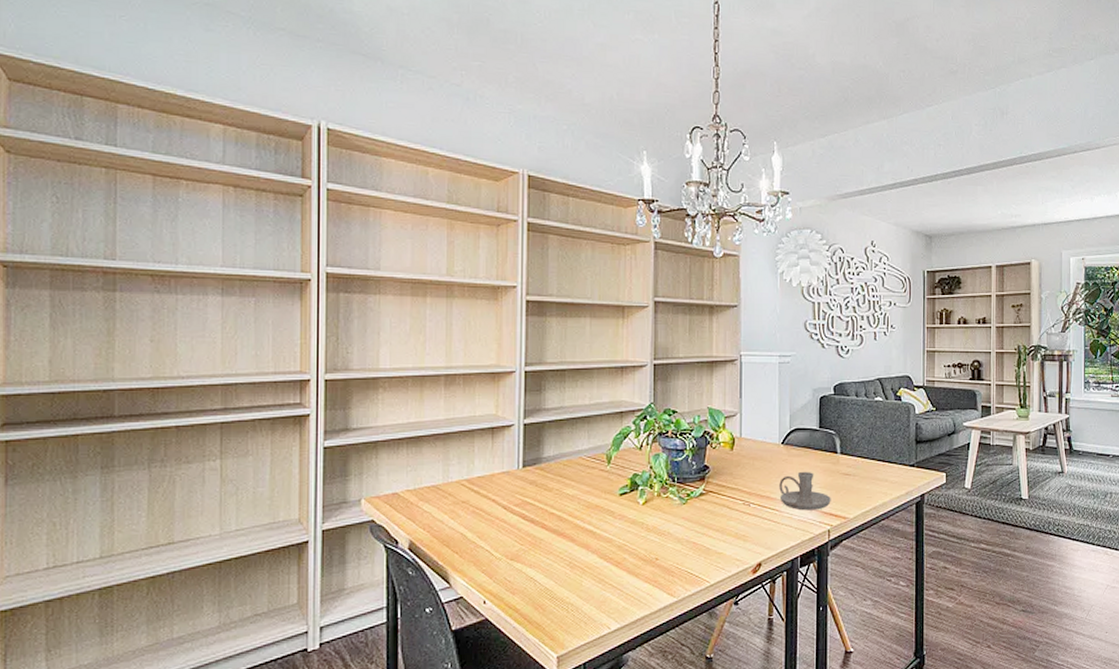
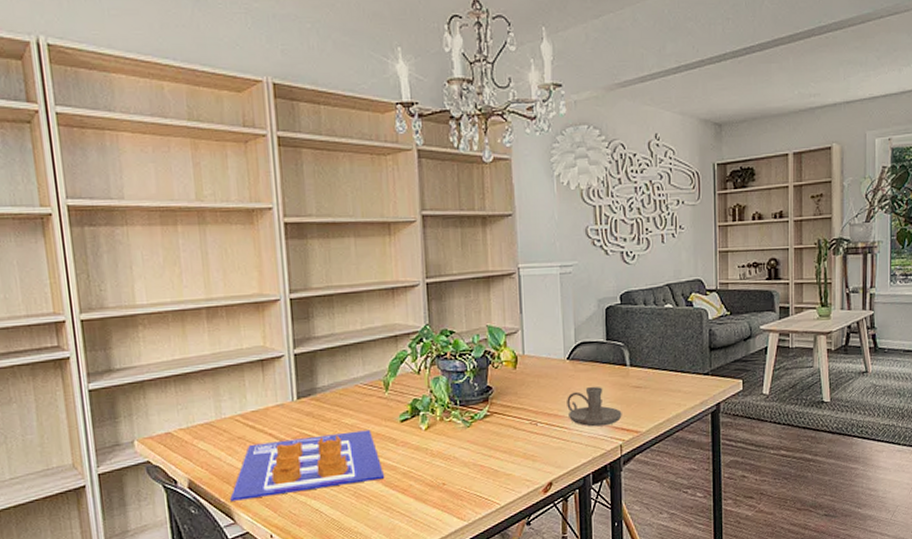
poster: none [448,501,599,565] -> present [230,430,384,501]

